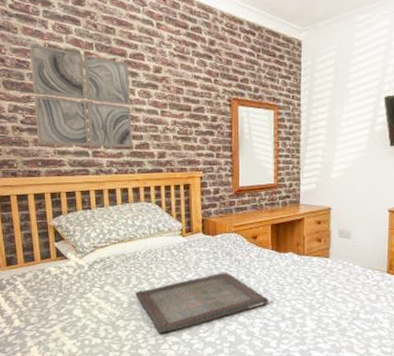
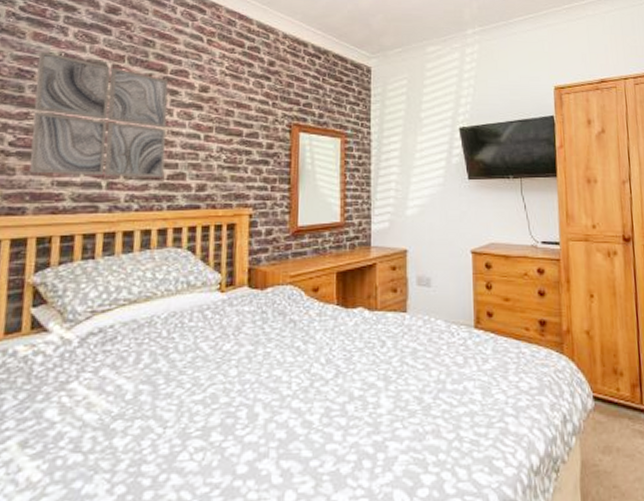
serving tray: present [135,272,268,333] -> none [146,338,332,436]

